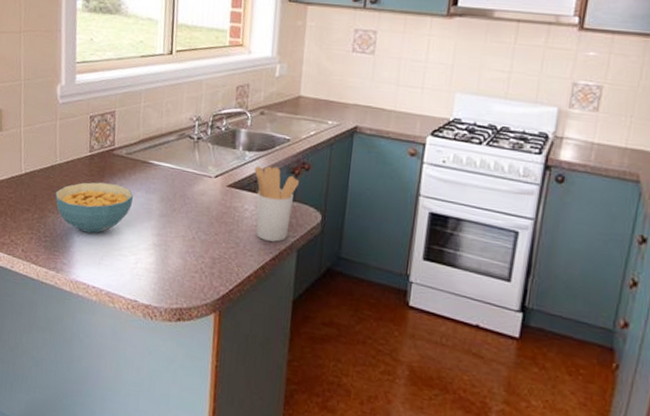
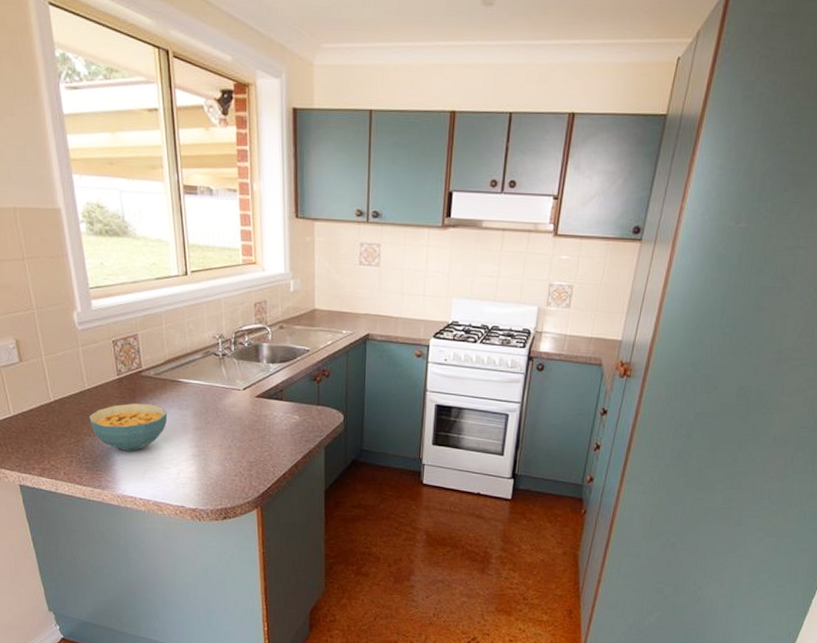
utensil holder: present [254,165,299,242] -> none [279,375,321,442]

